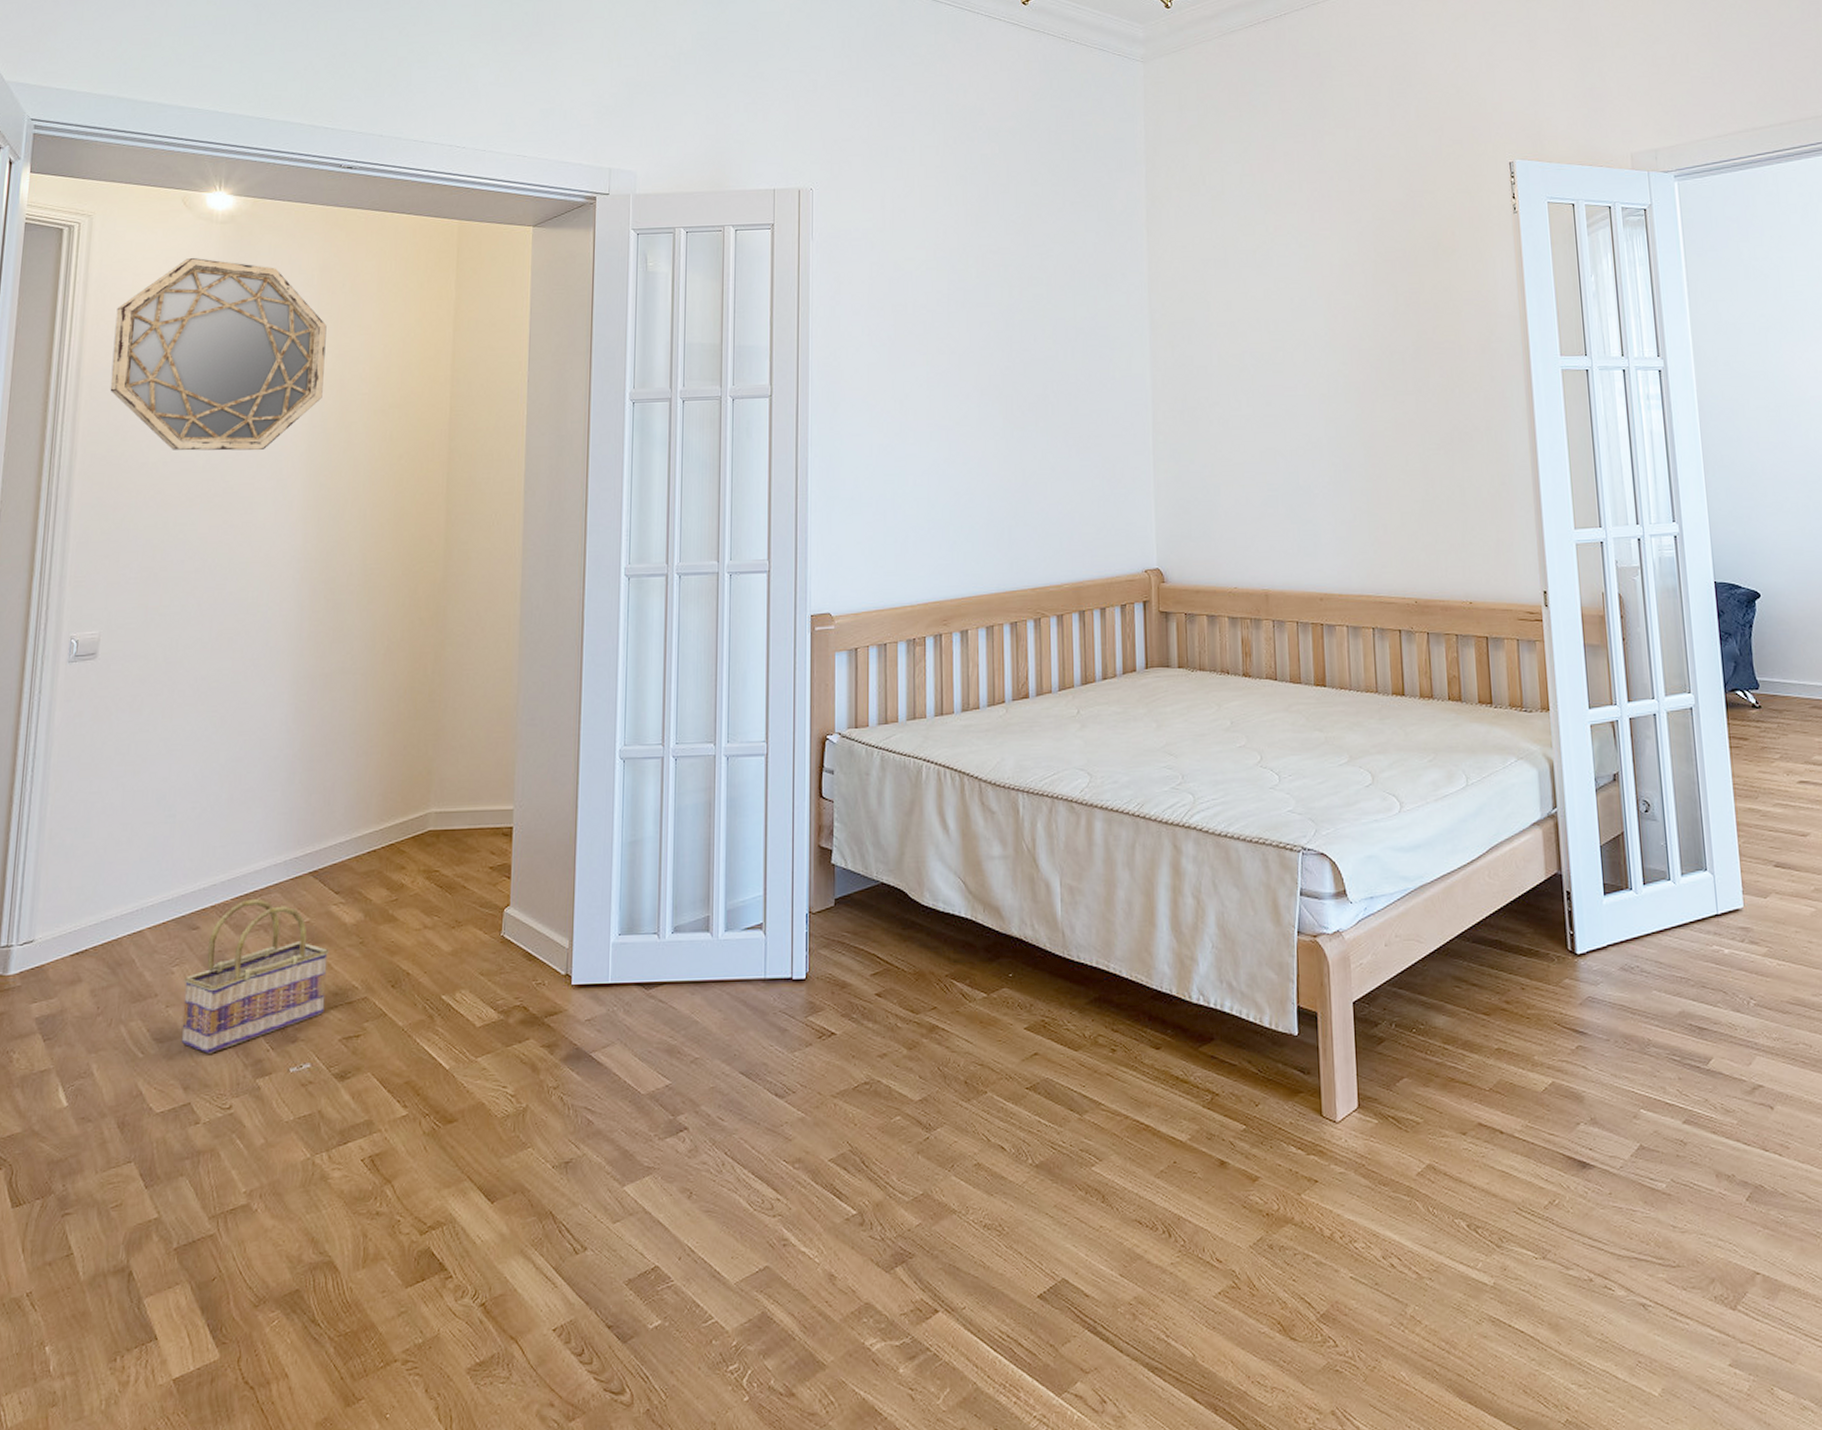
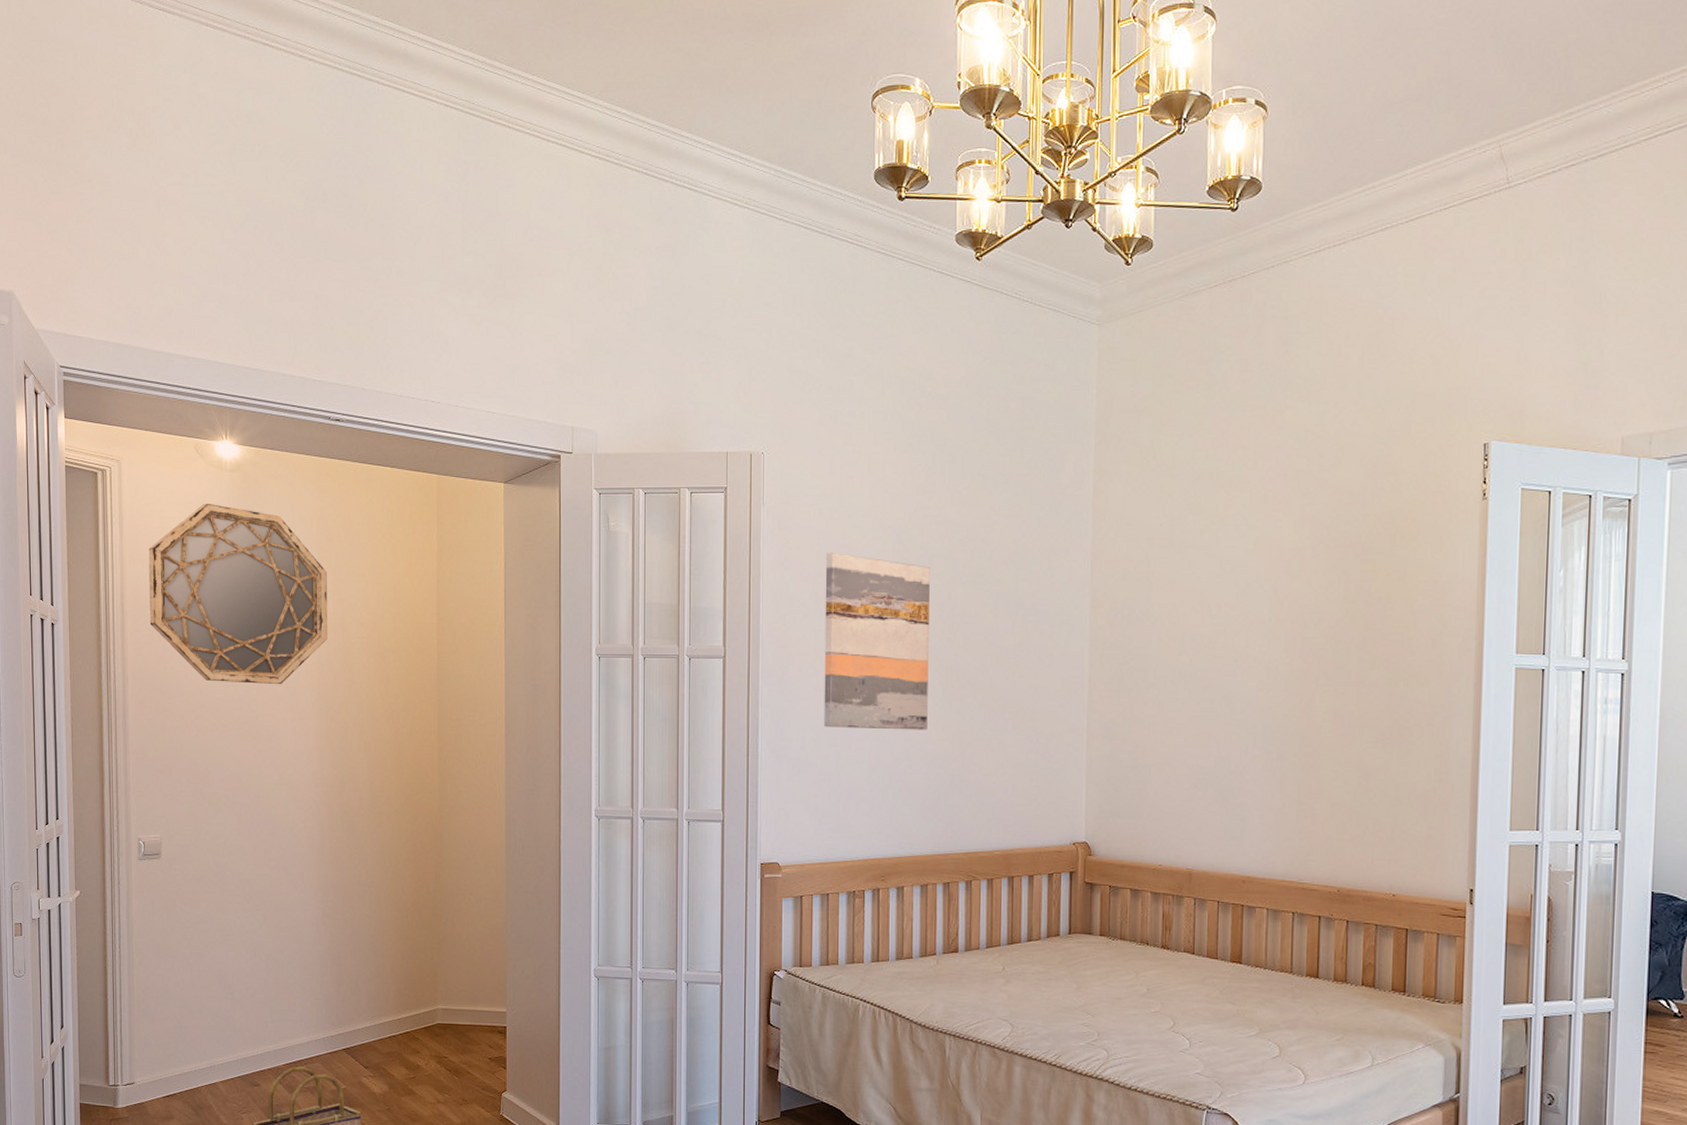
wall art: none [878,285,988,464] -> present [823,553,930,730]

